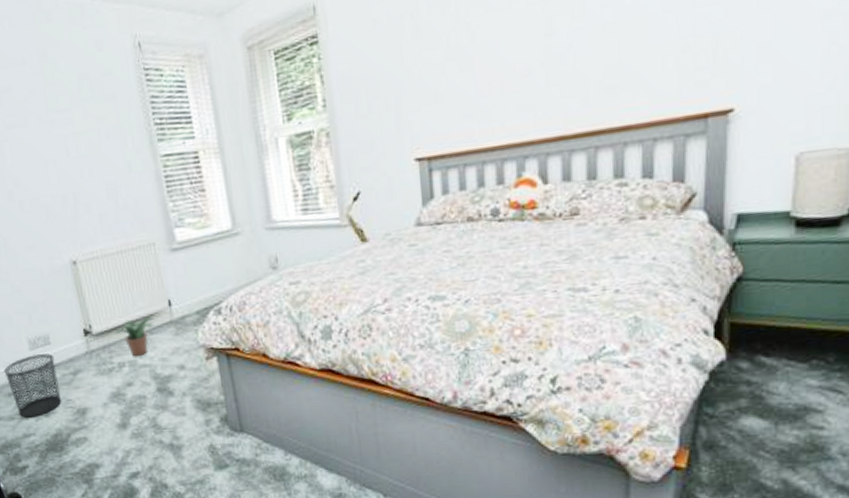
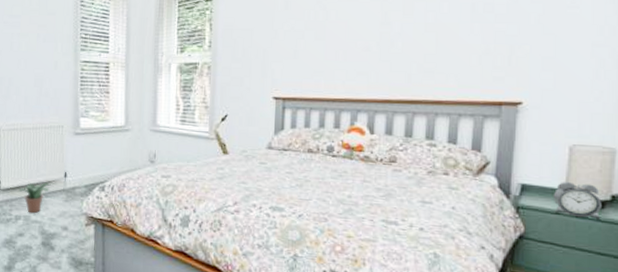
alarm clock: none [776,198,837,243] -> present [553,181,602,221]

